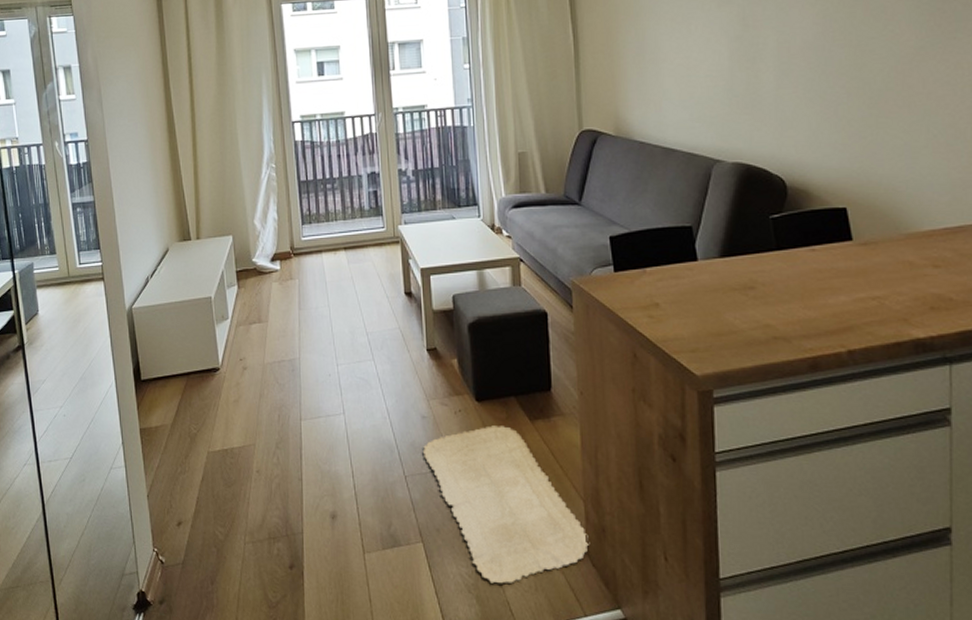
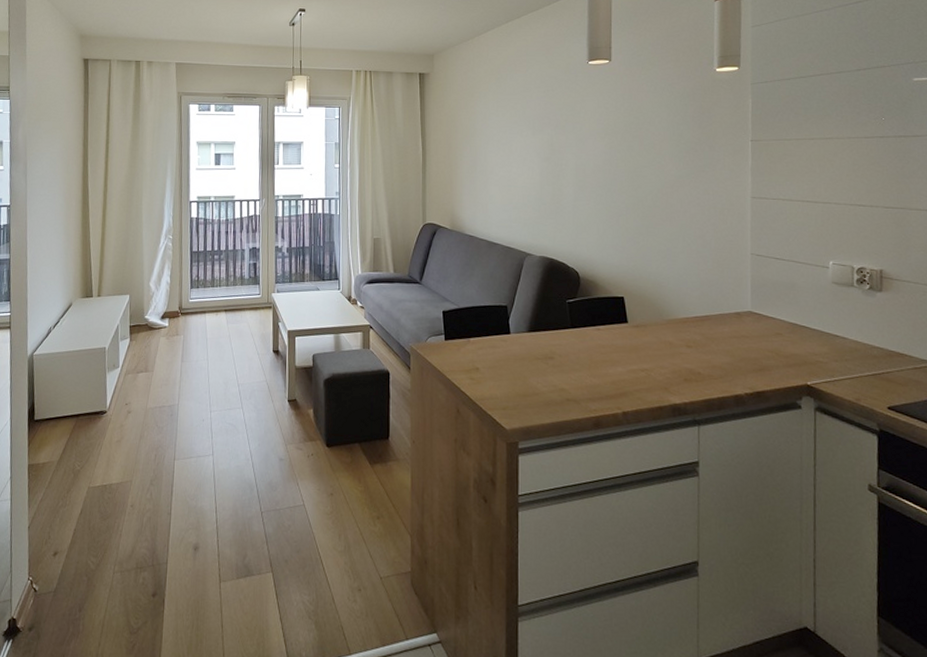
bath mat: present [422,425,590,584] -> none [278,468,414,611]

